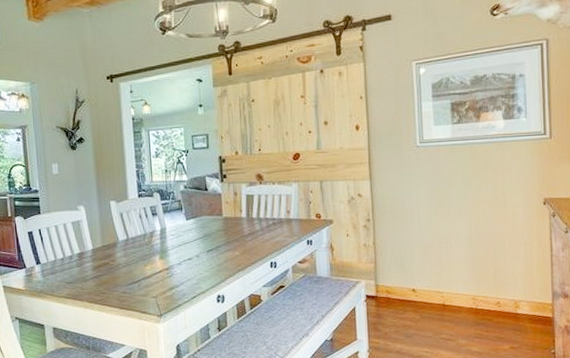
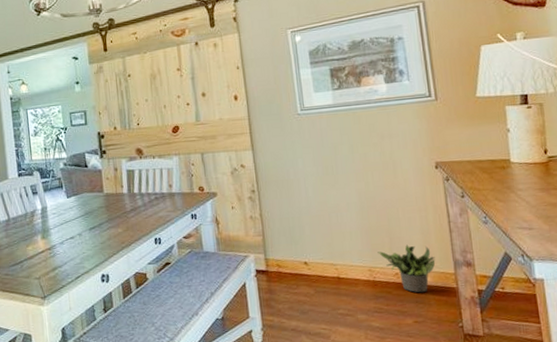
potted plant: none [482,276,535,321] -> present [377,244,436,293]

